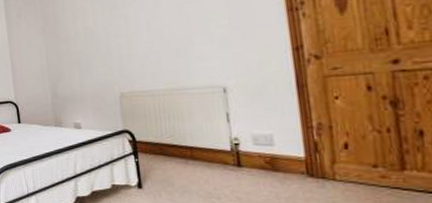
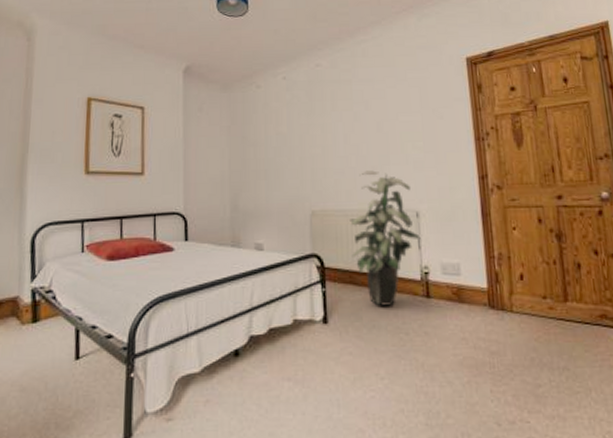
indoor plant: none [156,52,229,175] -> present [350,170,421,307]

